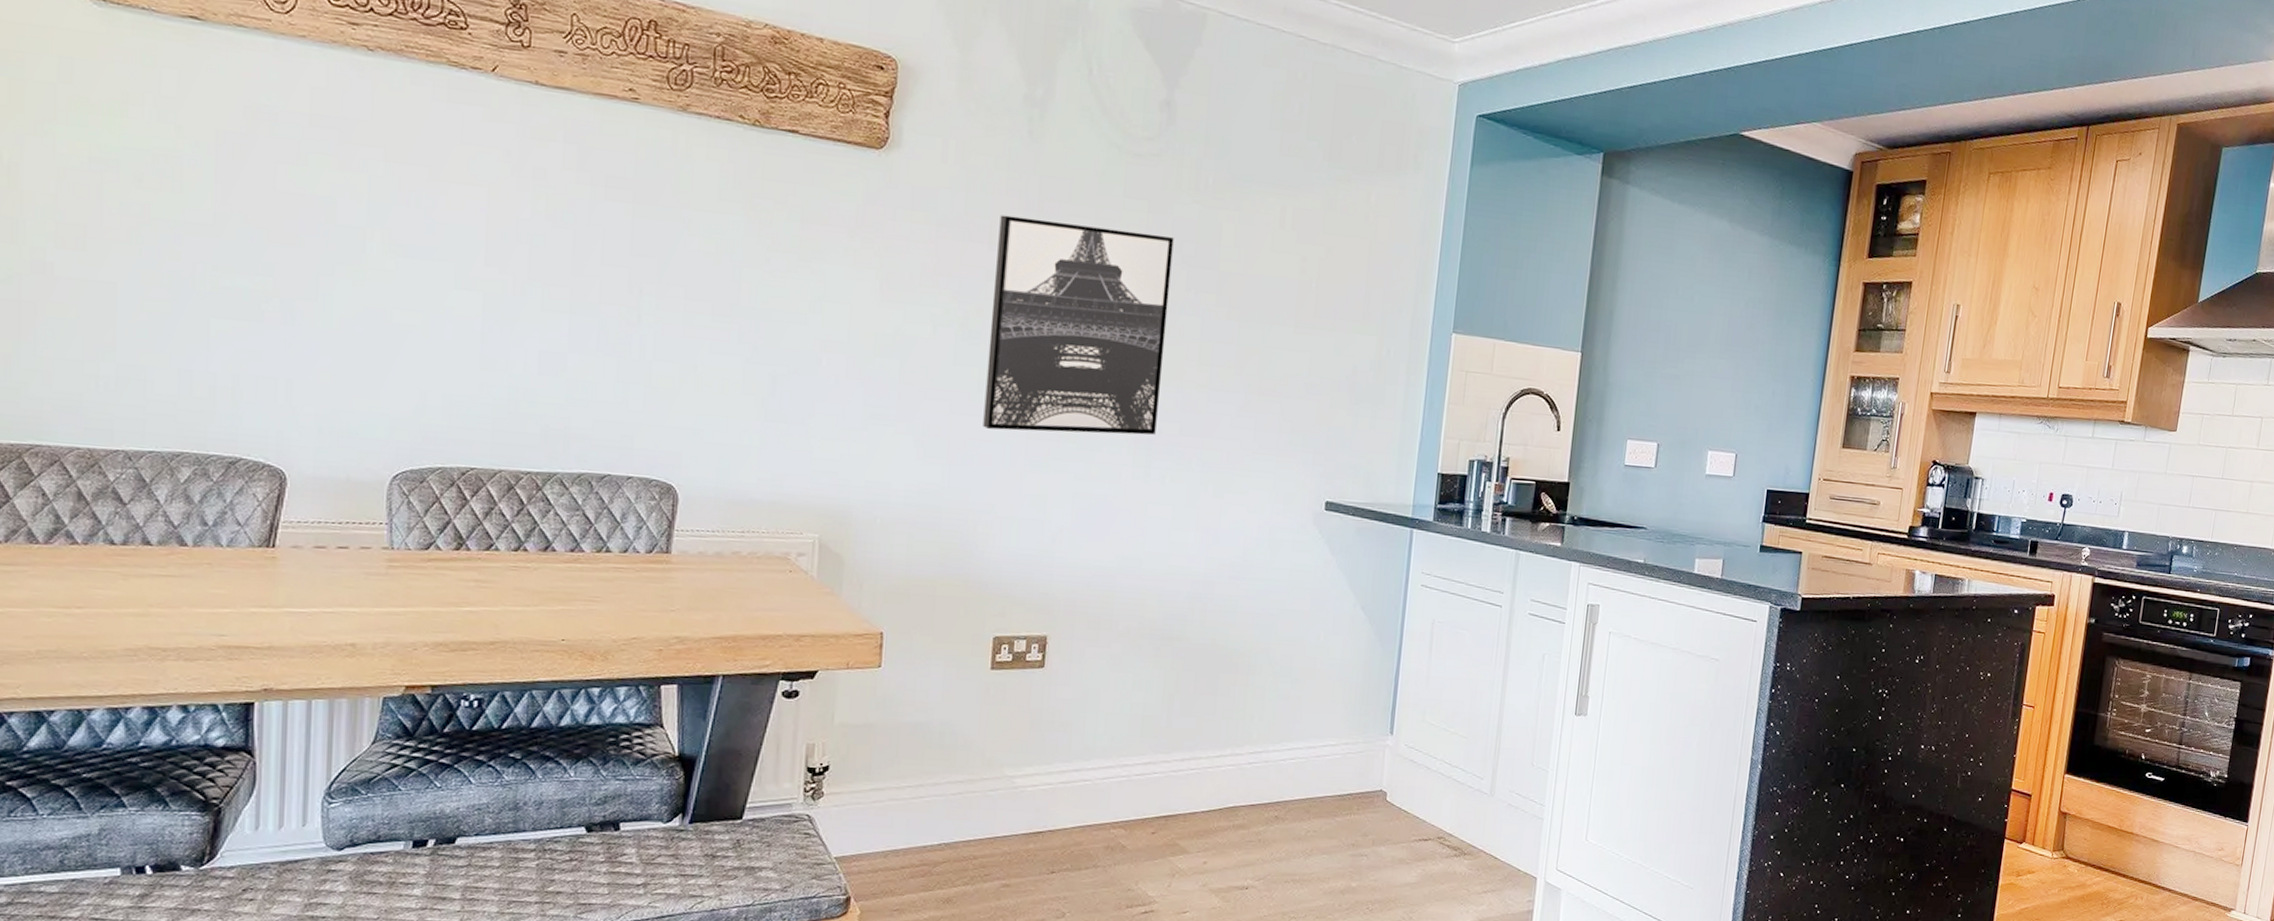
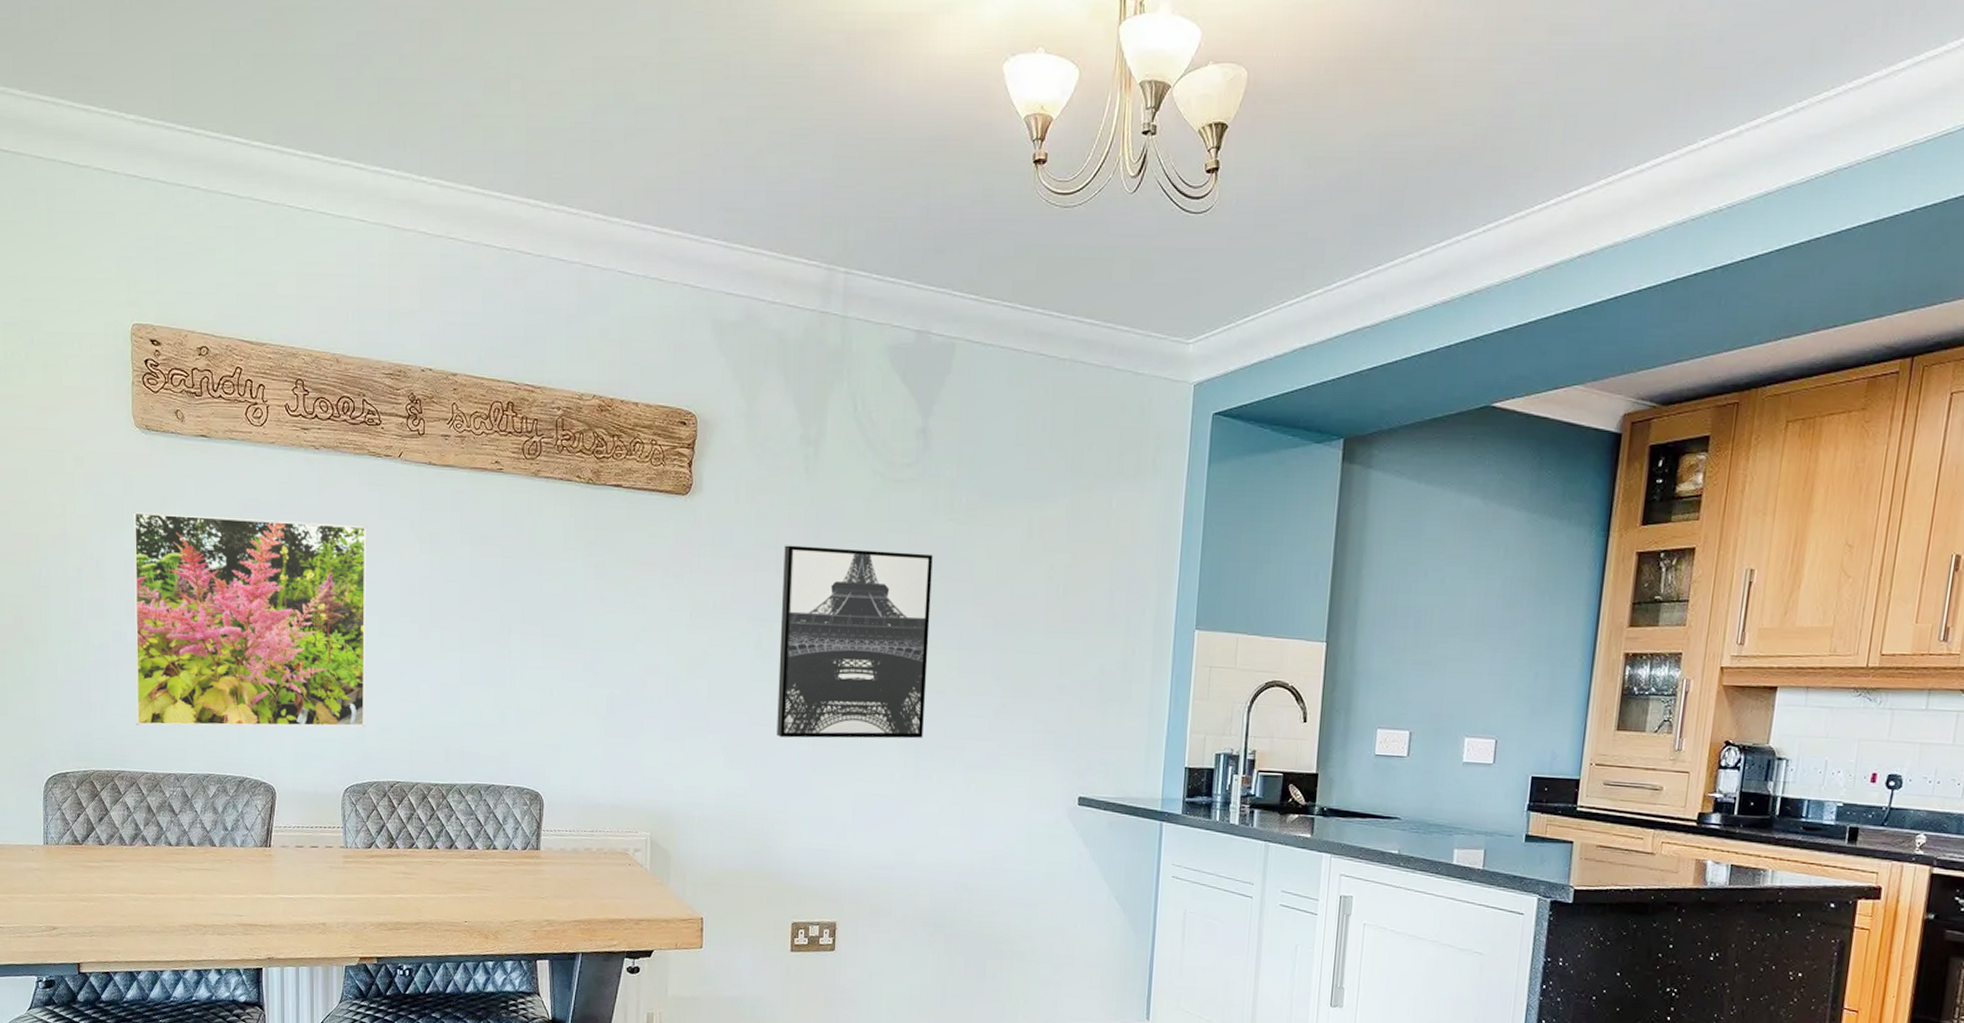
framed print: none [64,106,441,399] -> present [133,512,367,728]

